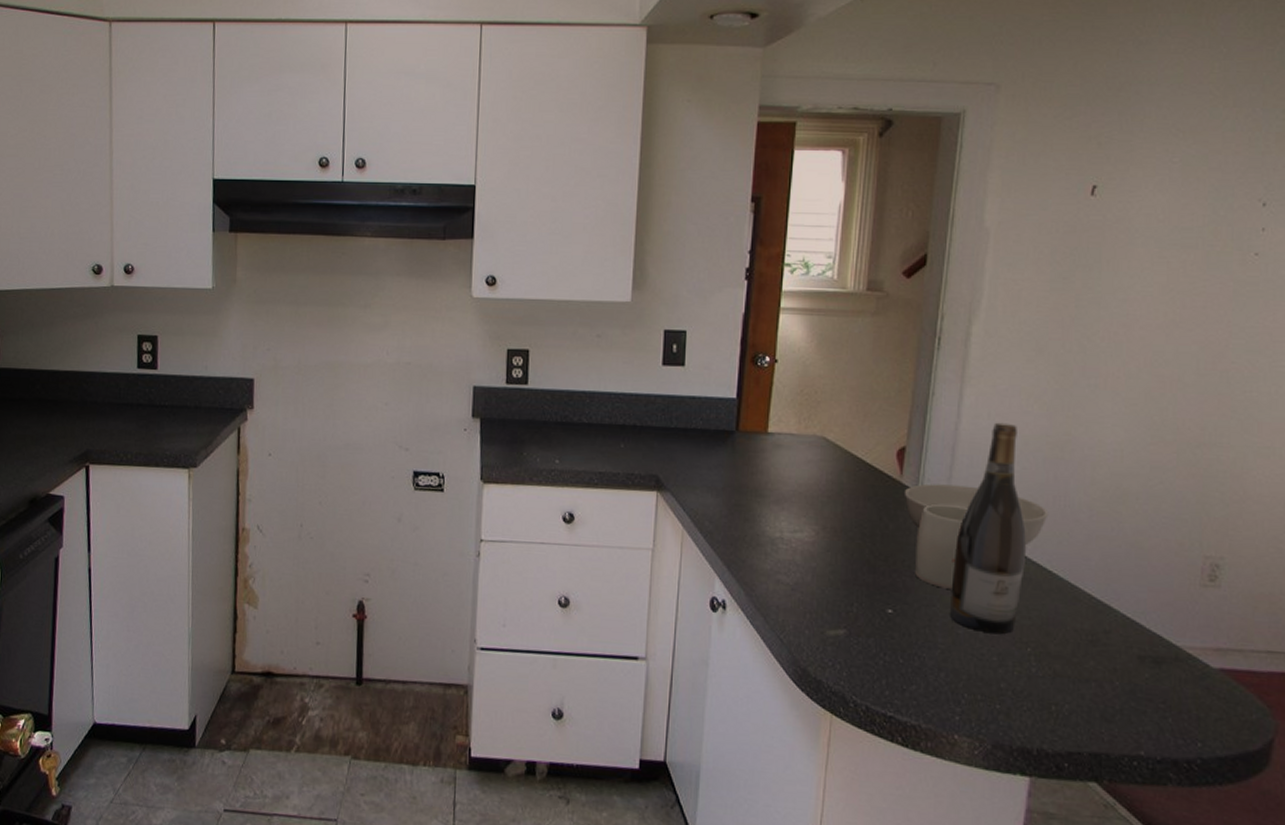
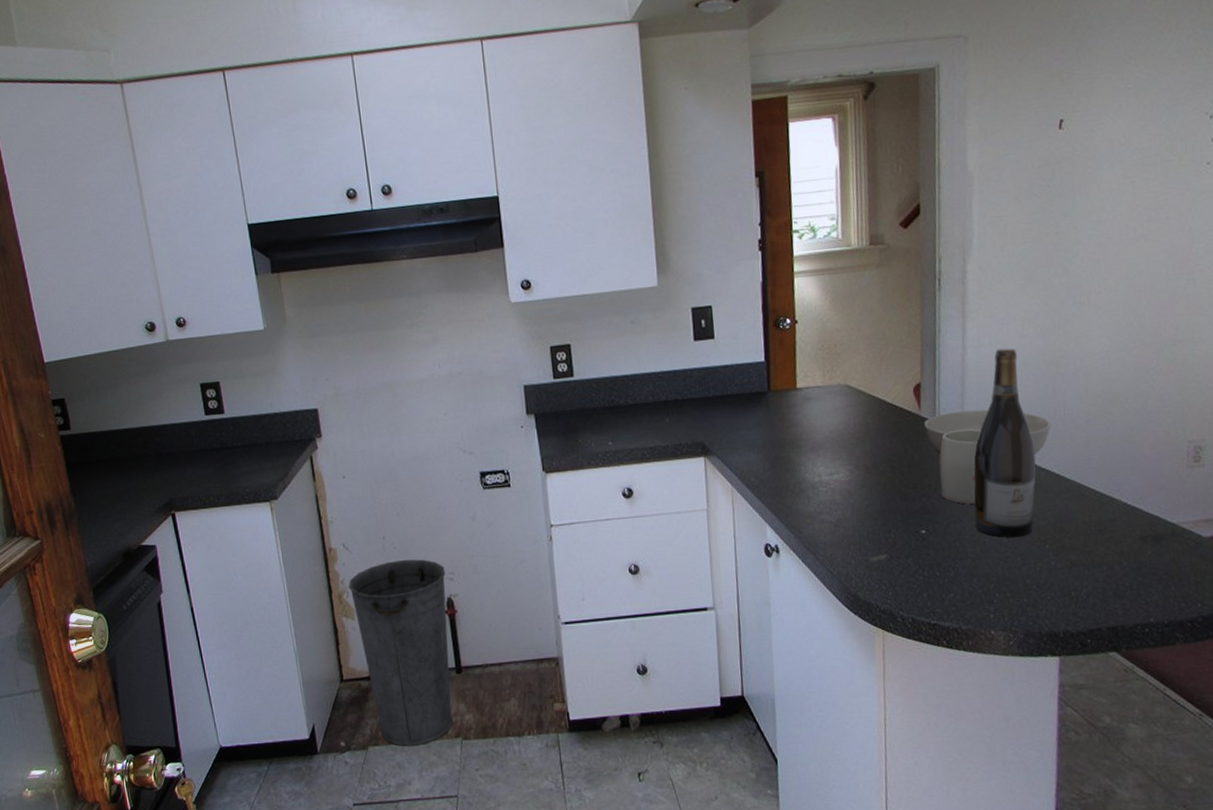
bucket: none [257,552,361,757] -> present [349,559,453,747]

